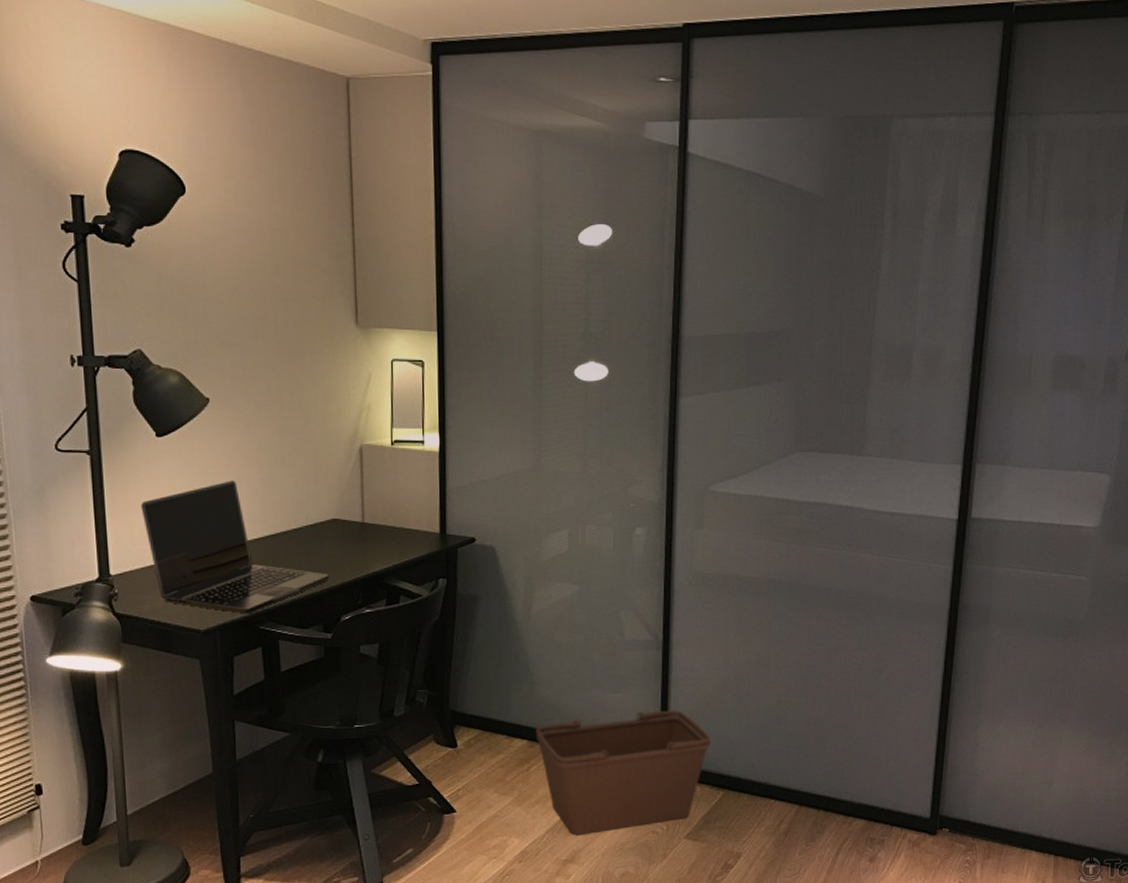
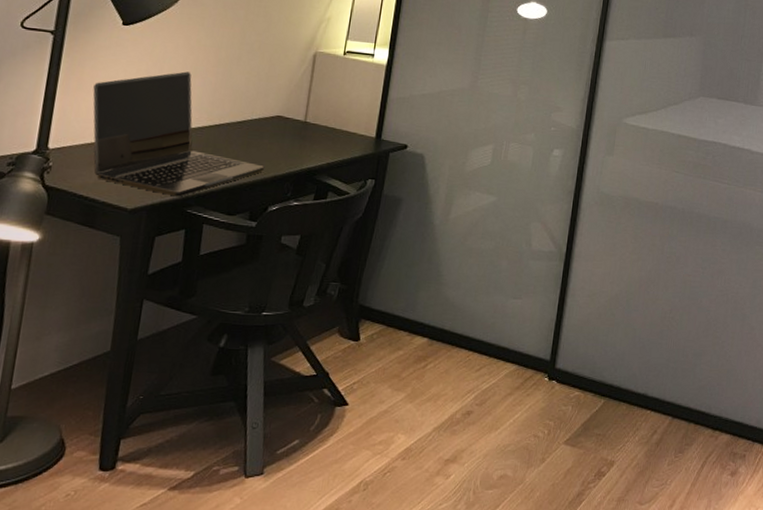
bicycle basket: present [535,710,711,836] -> none [436,317,599,436]

